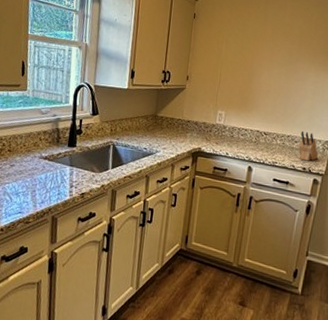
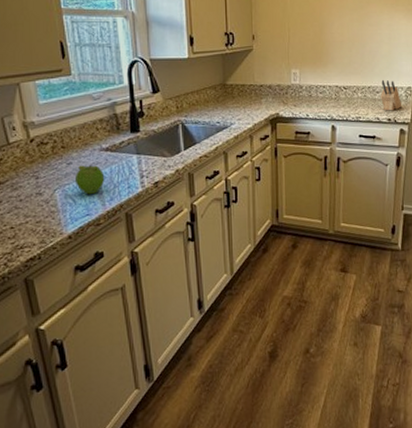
fruit: none [14,168,40,196] -> present [76,164,105,195]

